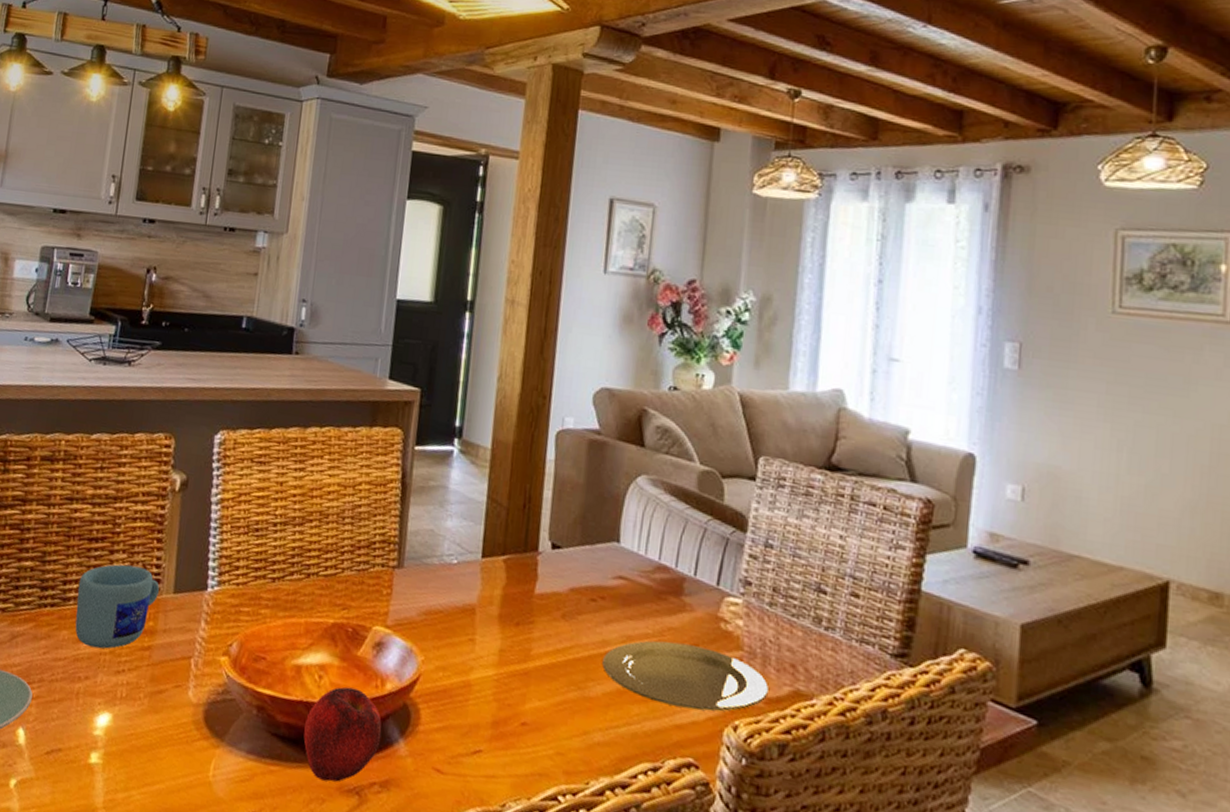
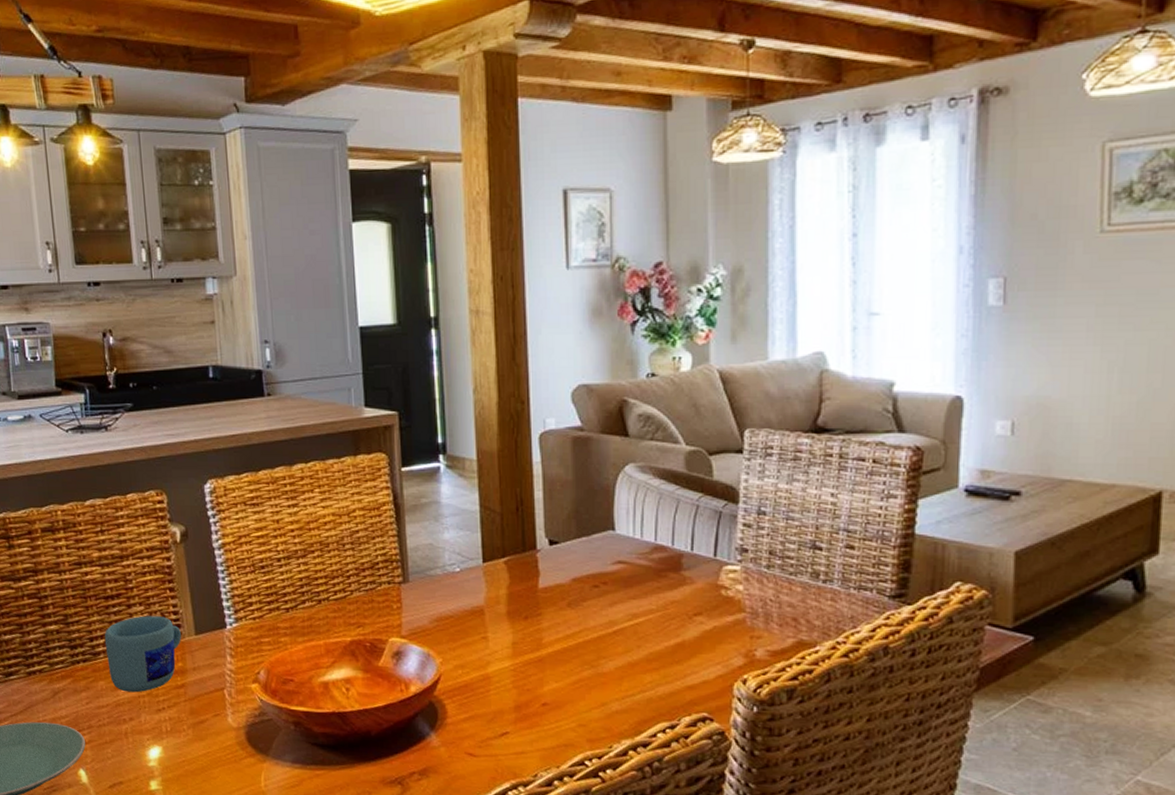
apple: present [303,686,382,782] -> none [341,694,413,777]
plate: present [602,640,768,712] -> none [612,613,773,671]

